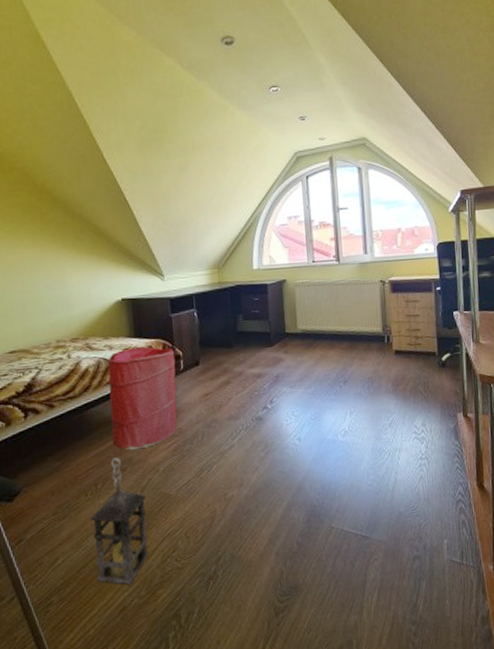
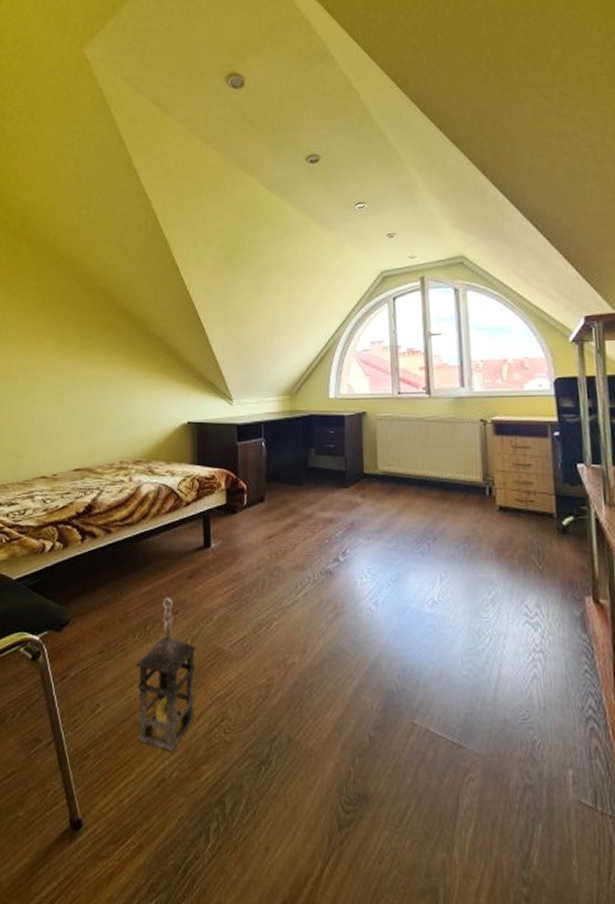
laundry hamper: present [108,347,177,451] -> none [166,476,239,591]

